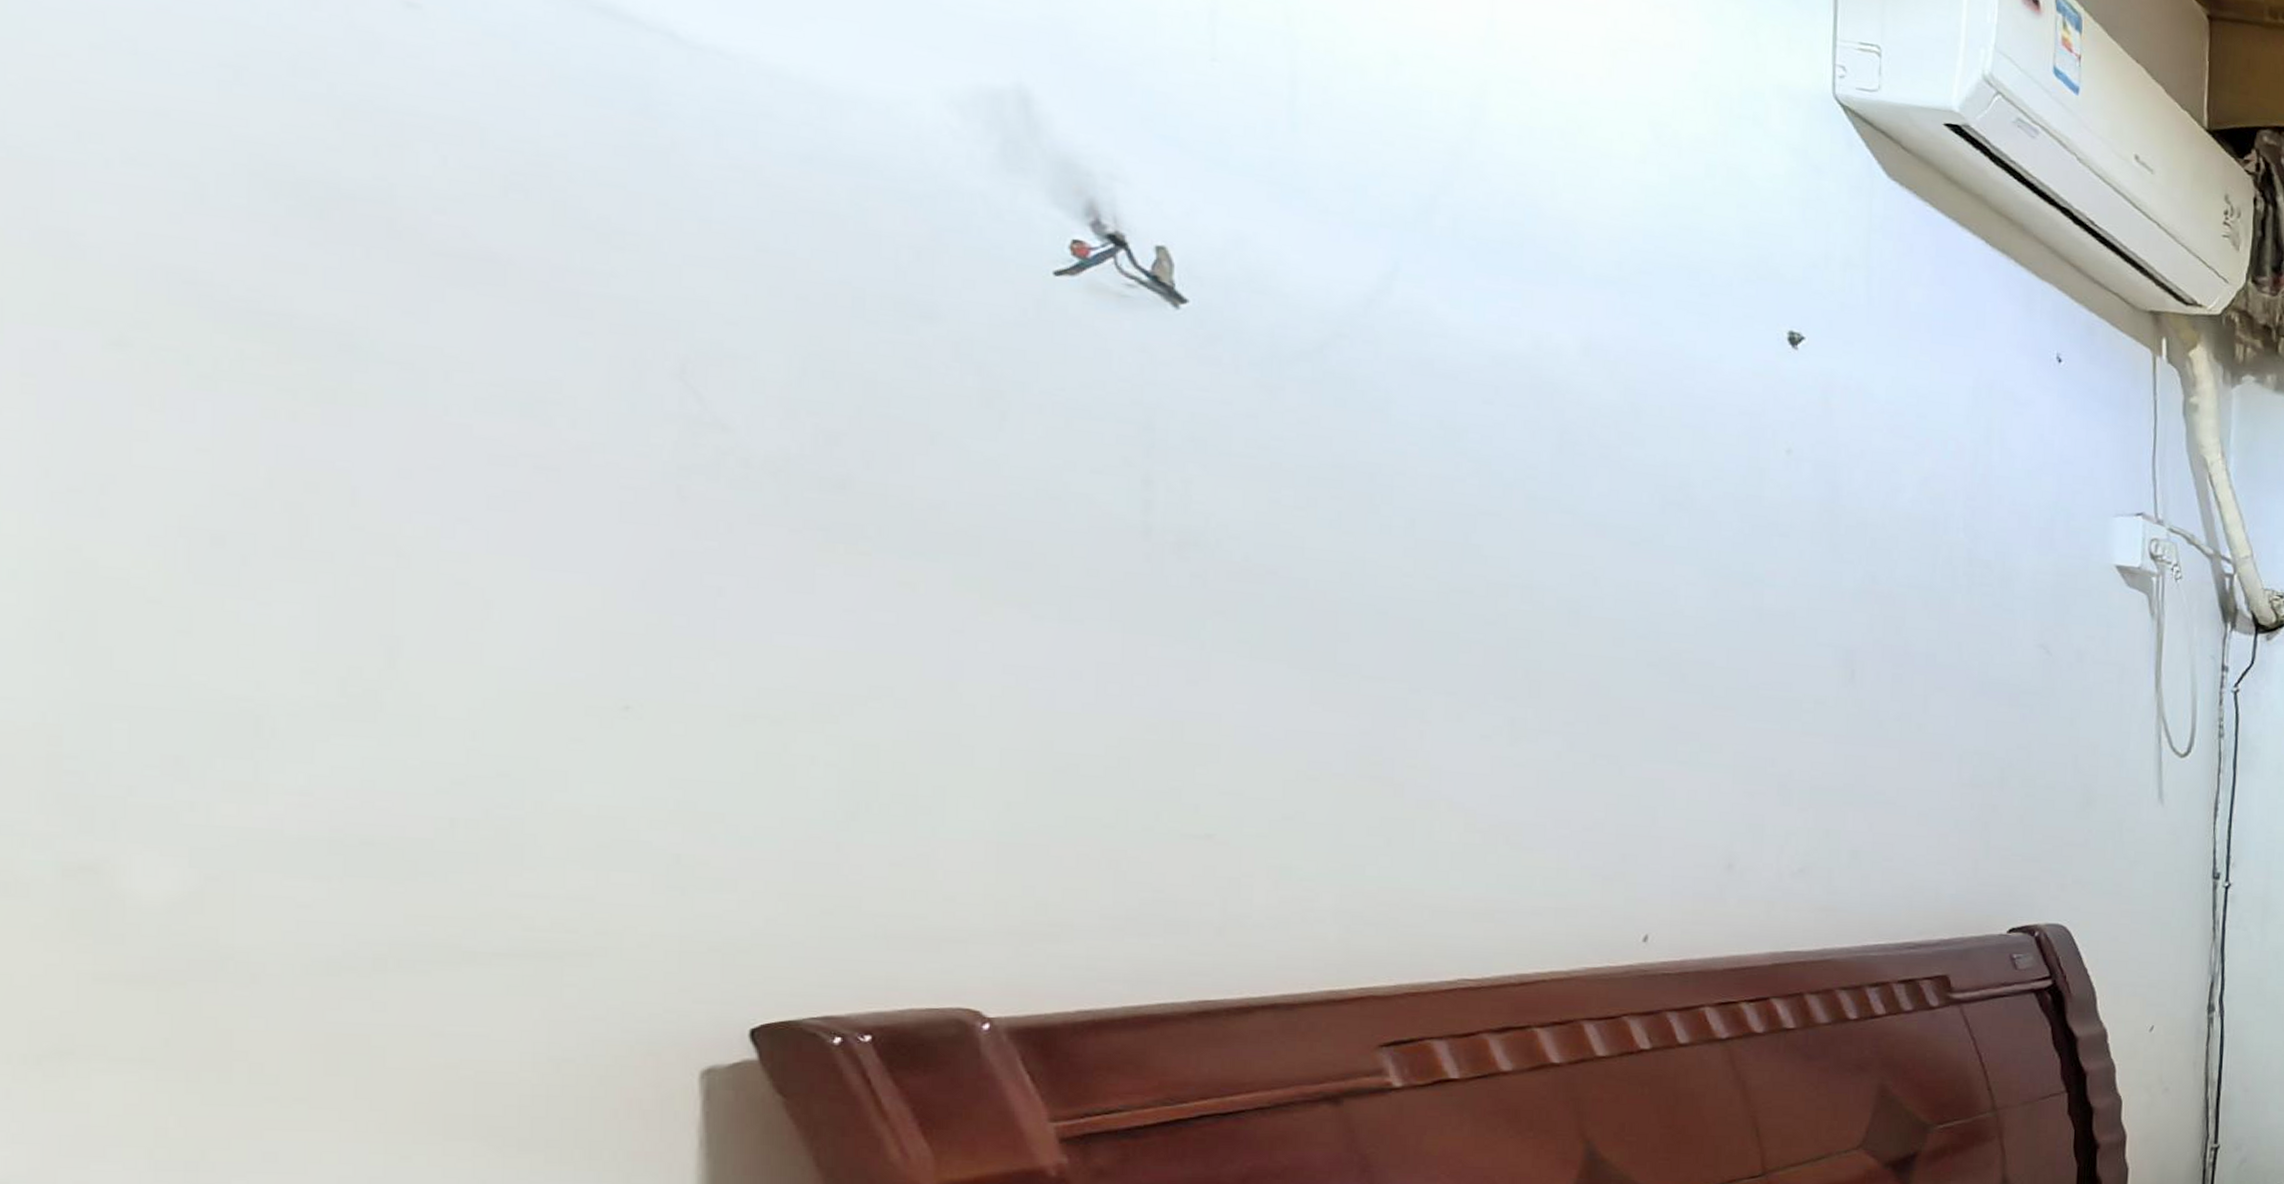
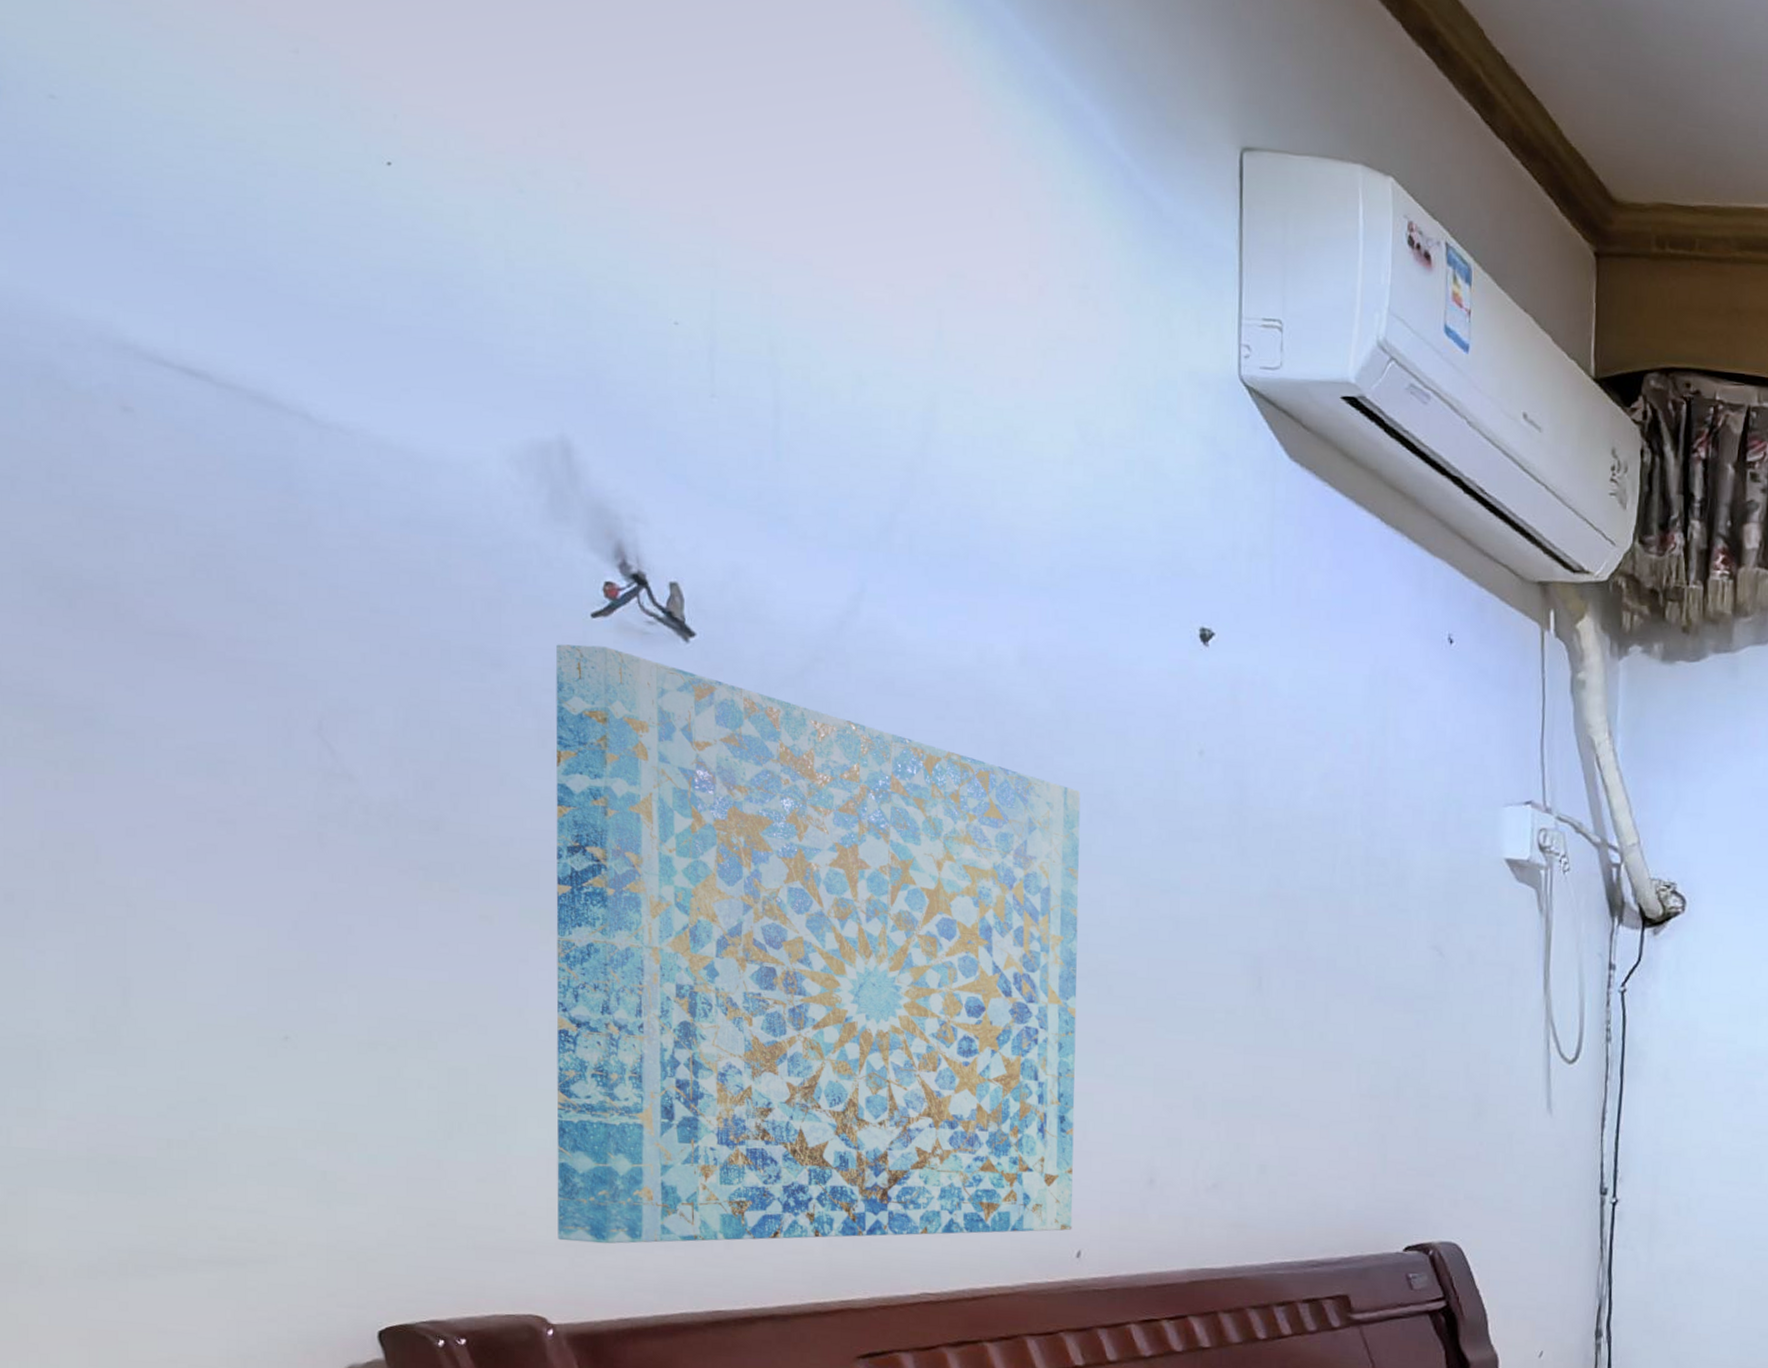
wall art: none [997,300,1652,932] -> present [555,644,1081,1244]

